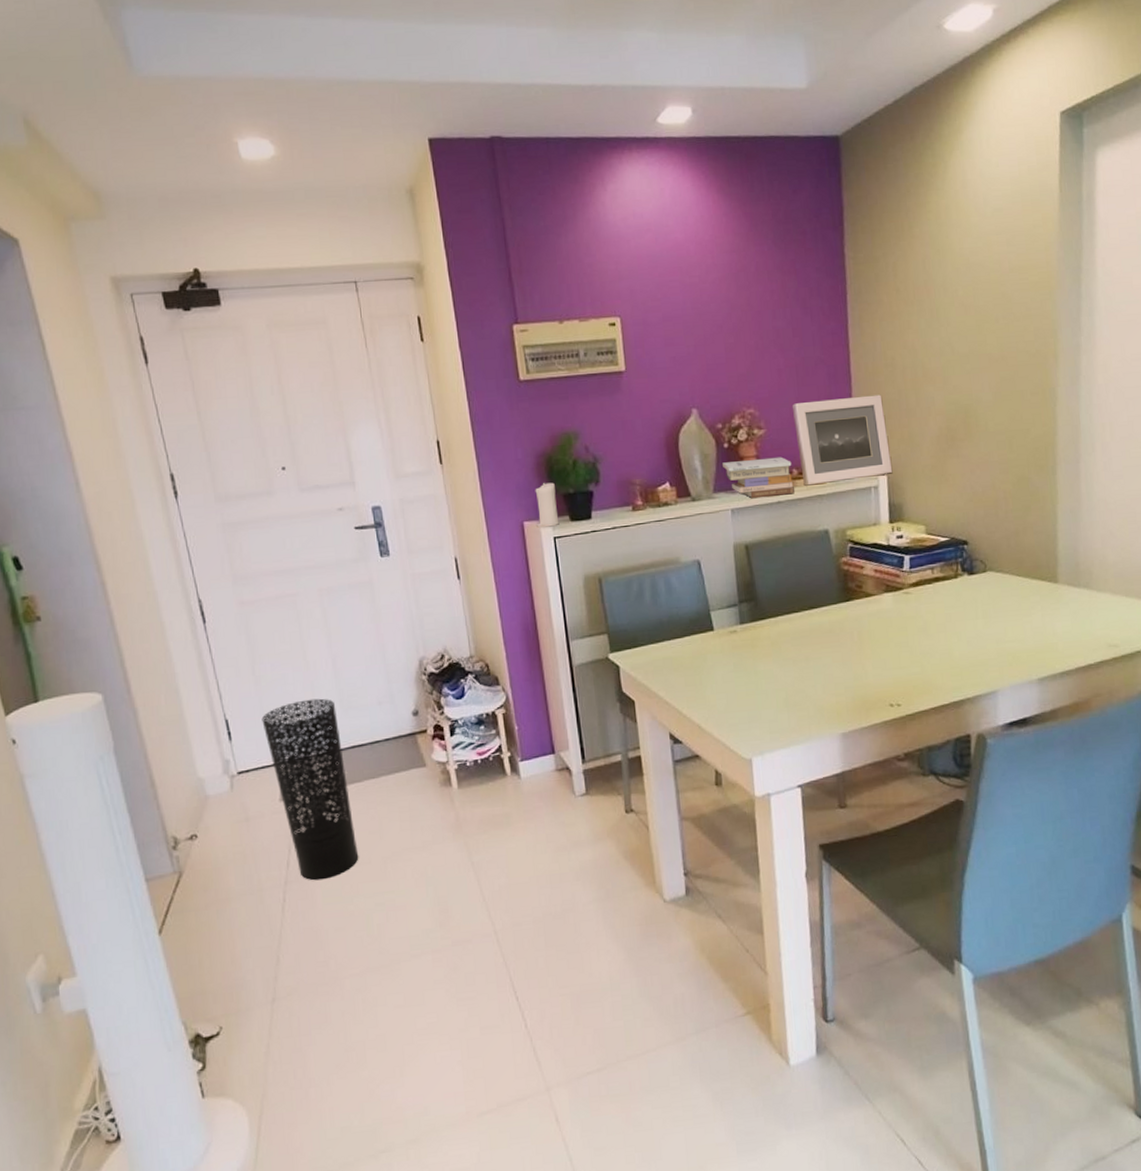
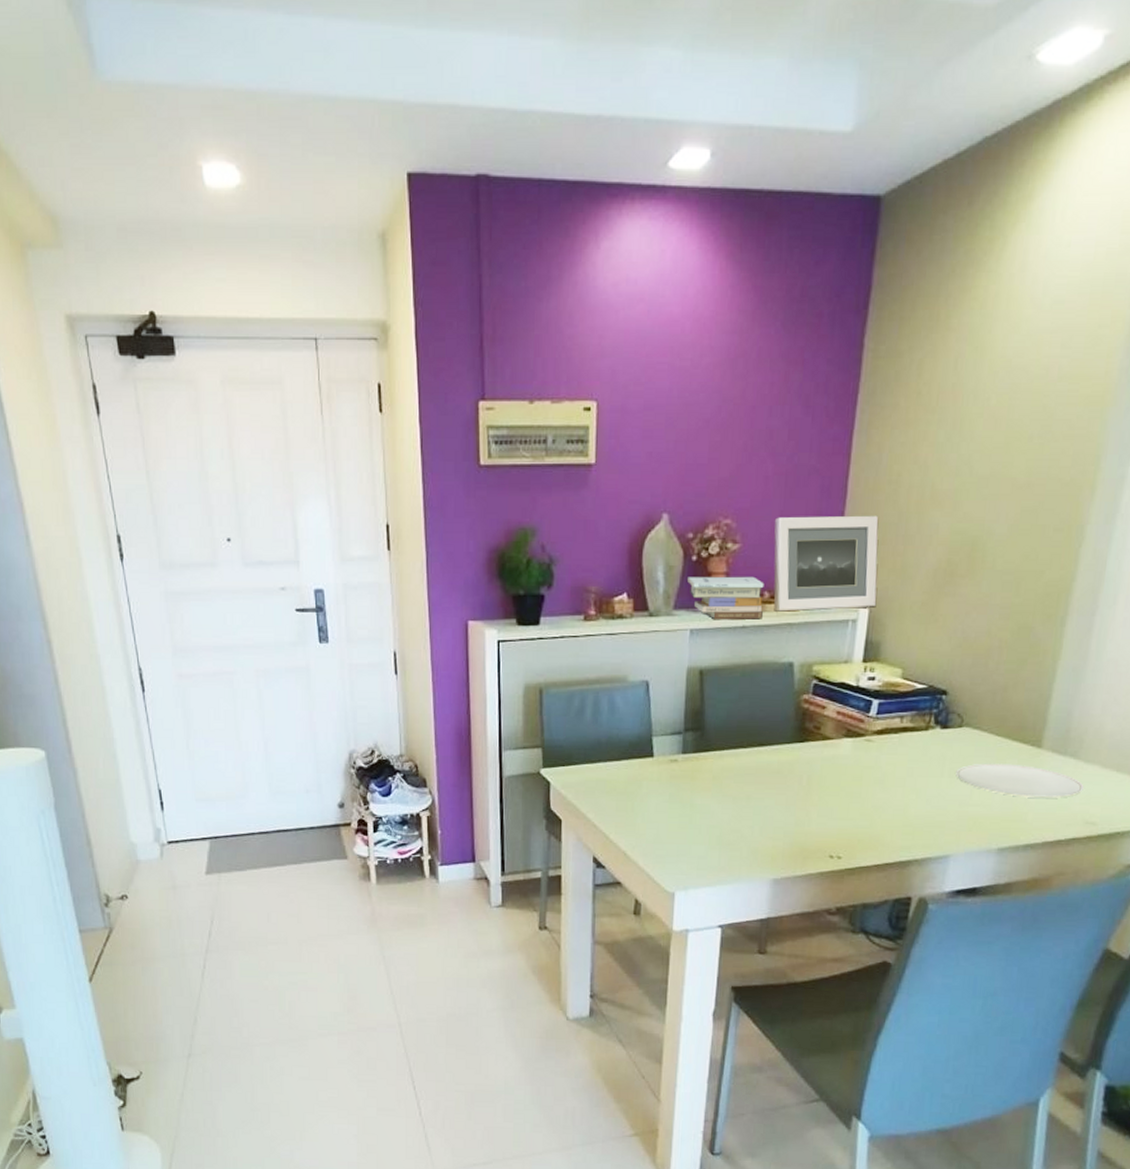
umbrella stand: present [261,698,359,881] -> none [193,779,276,953]
candle: present [535,482,559,528] -> none [481,580,505,629]
plate: none [988,600,1101,630] -> present [956,763,1084,798]

